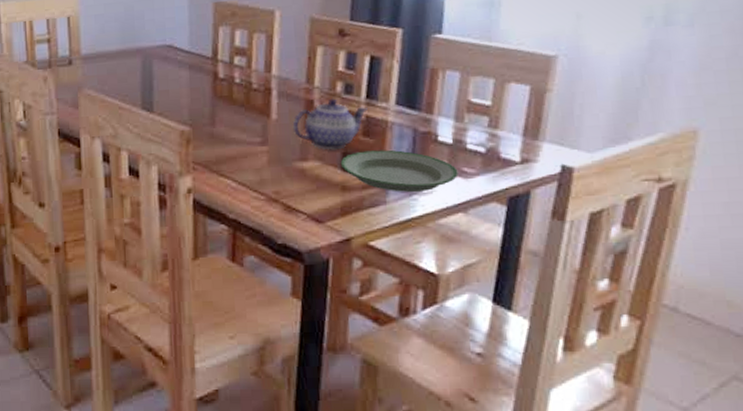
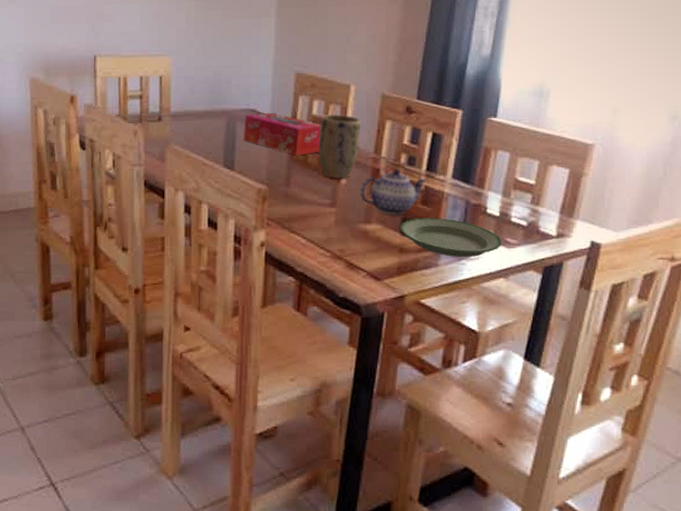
tissue box: none [161,47,246,92] -> present [244,113,321,156]
plant pot: none [243,43,291,115] -> present [319,114,362,180]

